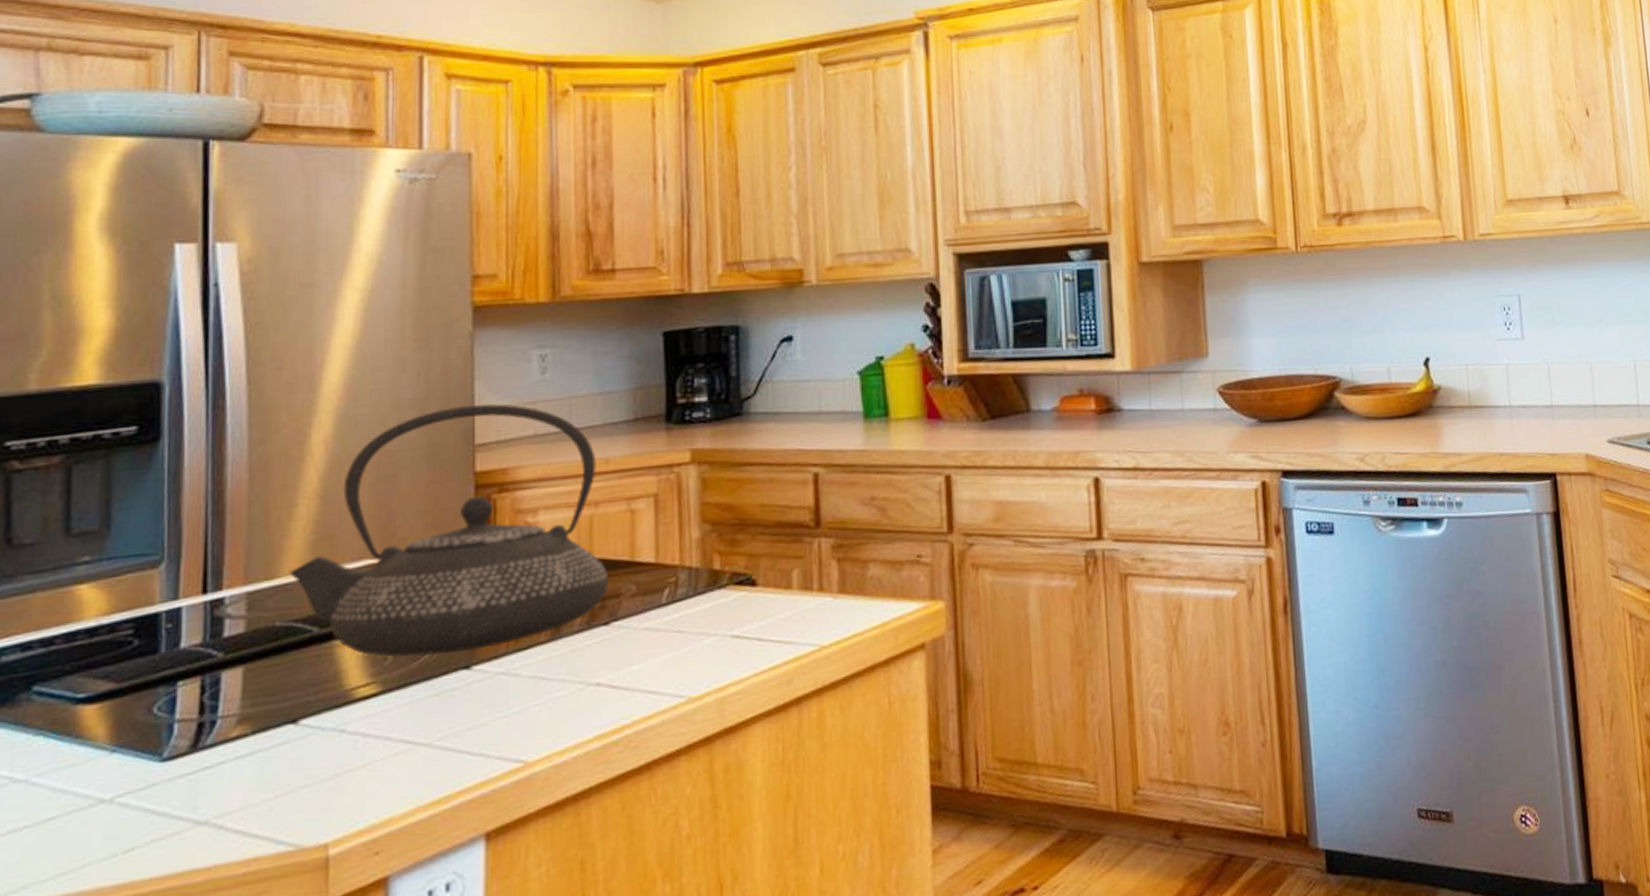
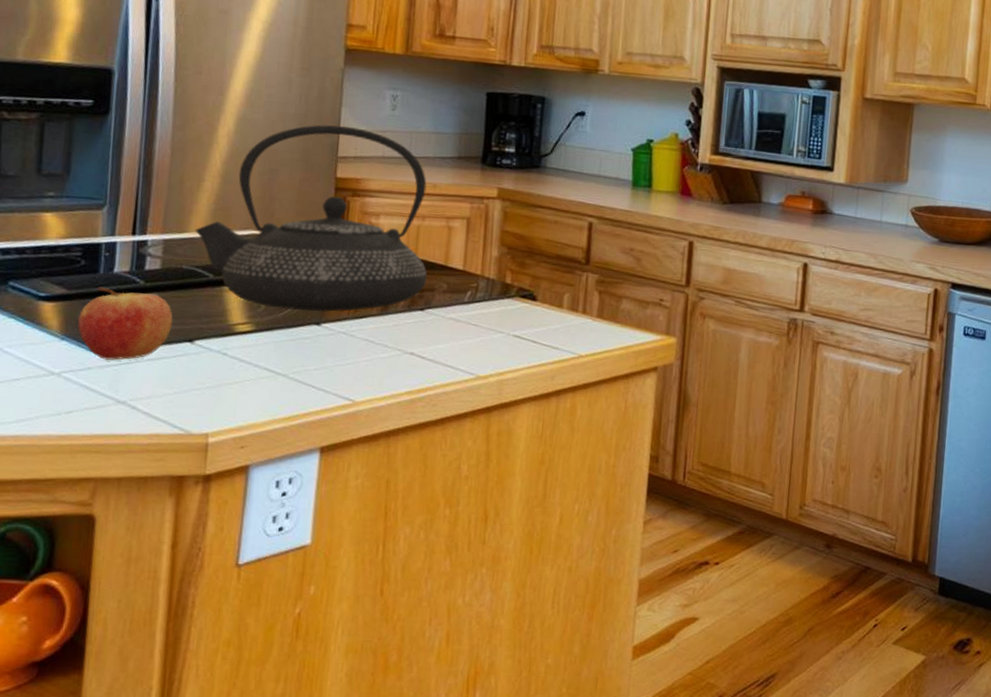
fruit: none [132,667,267,769] -> present [77,287,173,360]

